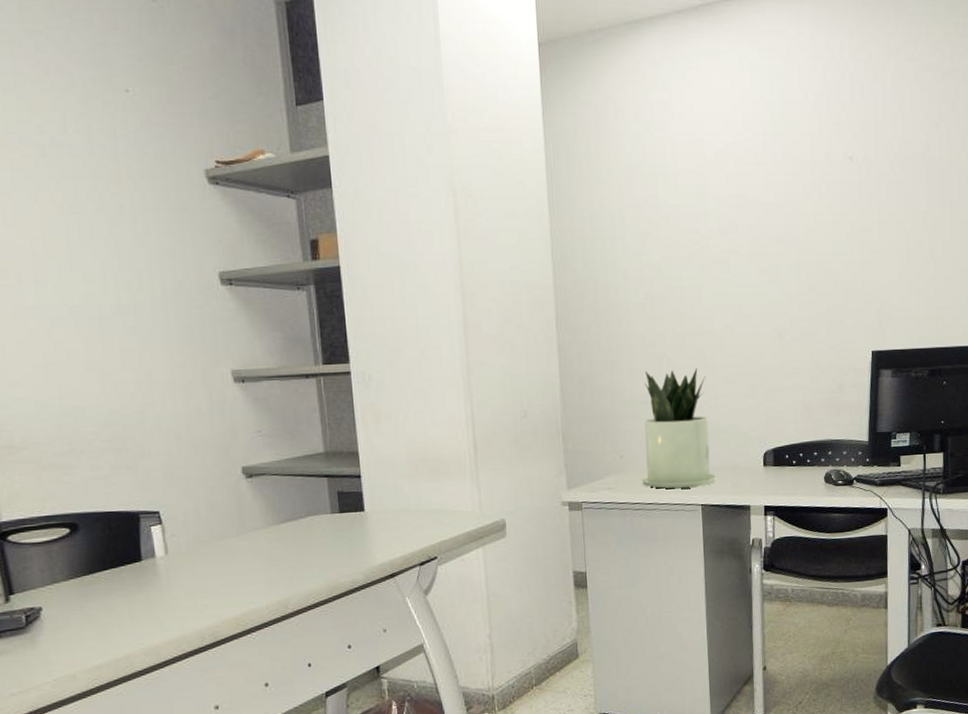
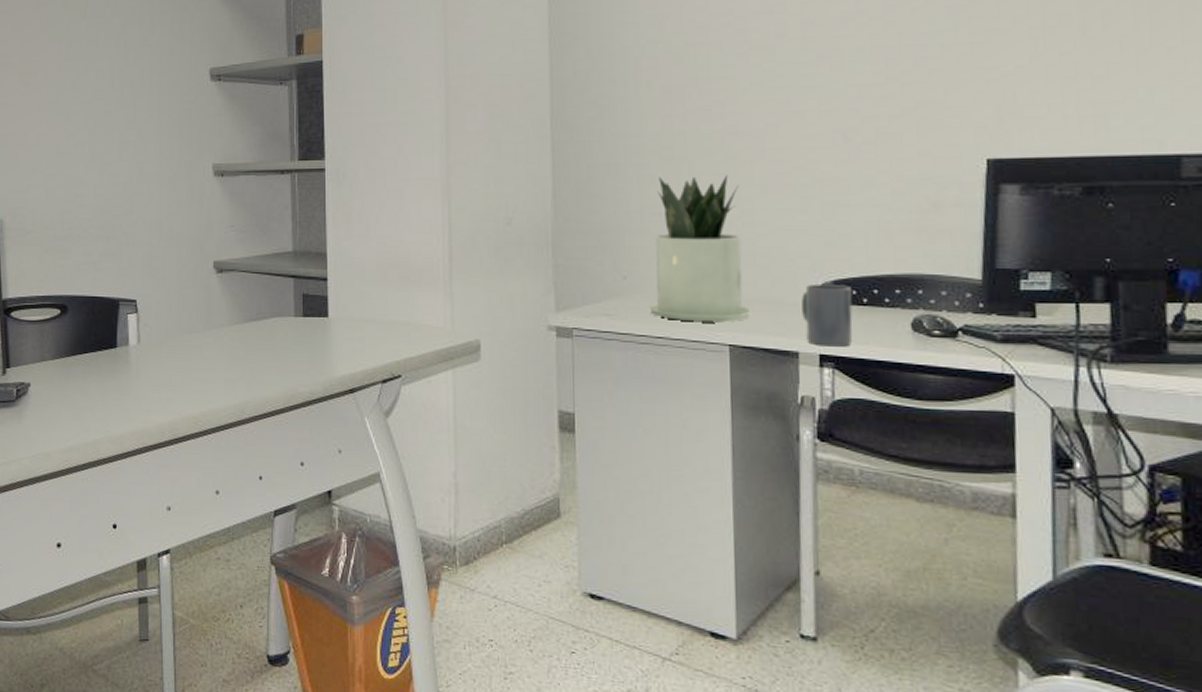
cup: none [751,451,787,499] -> present [801,283,853,347]

